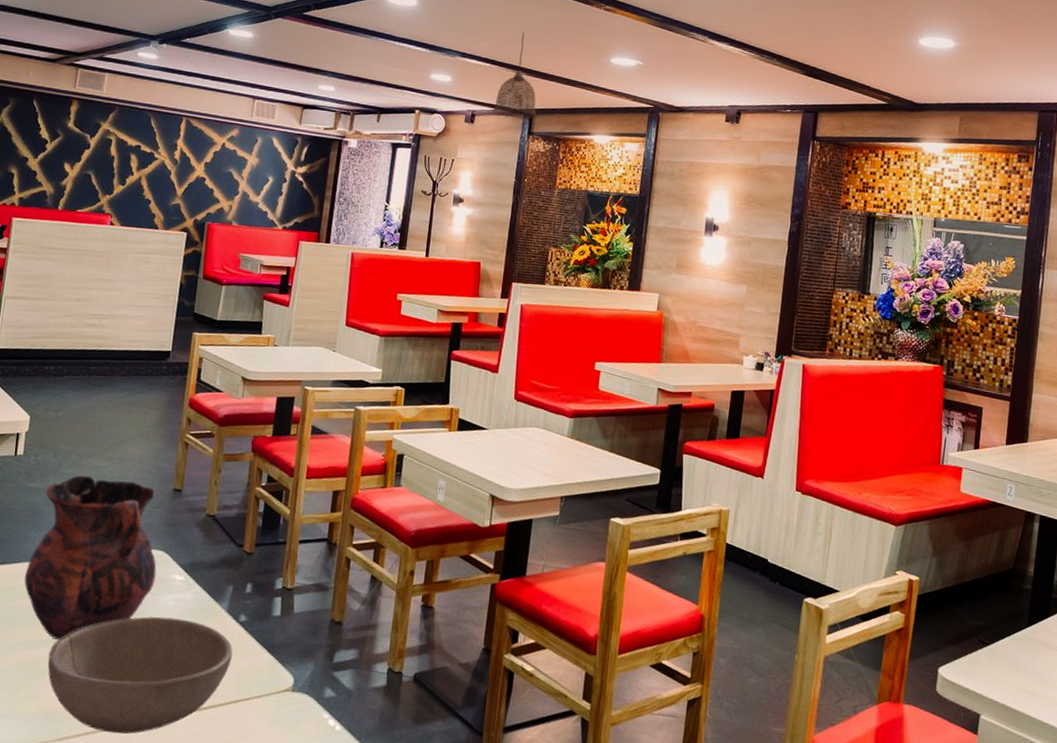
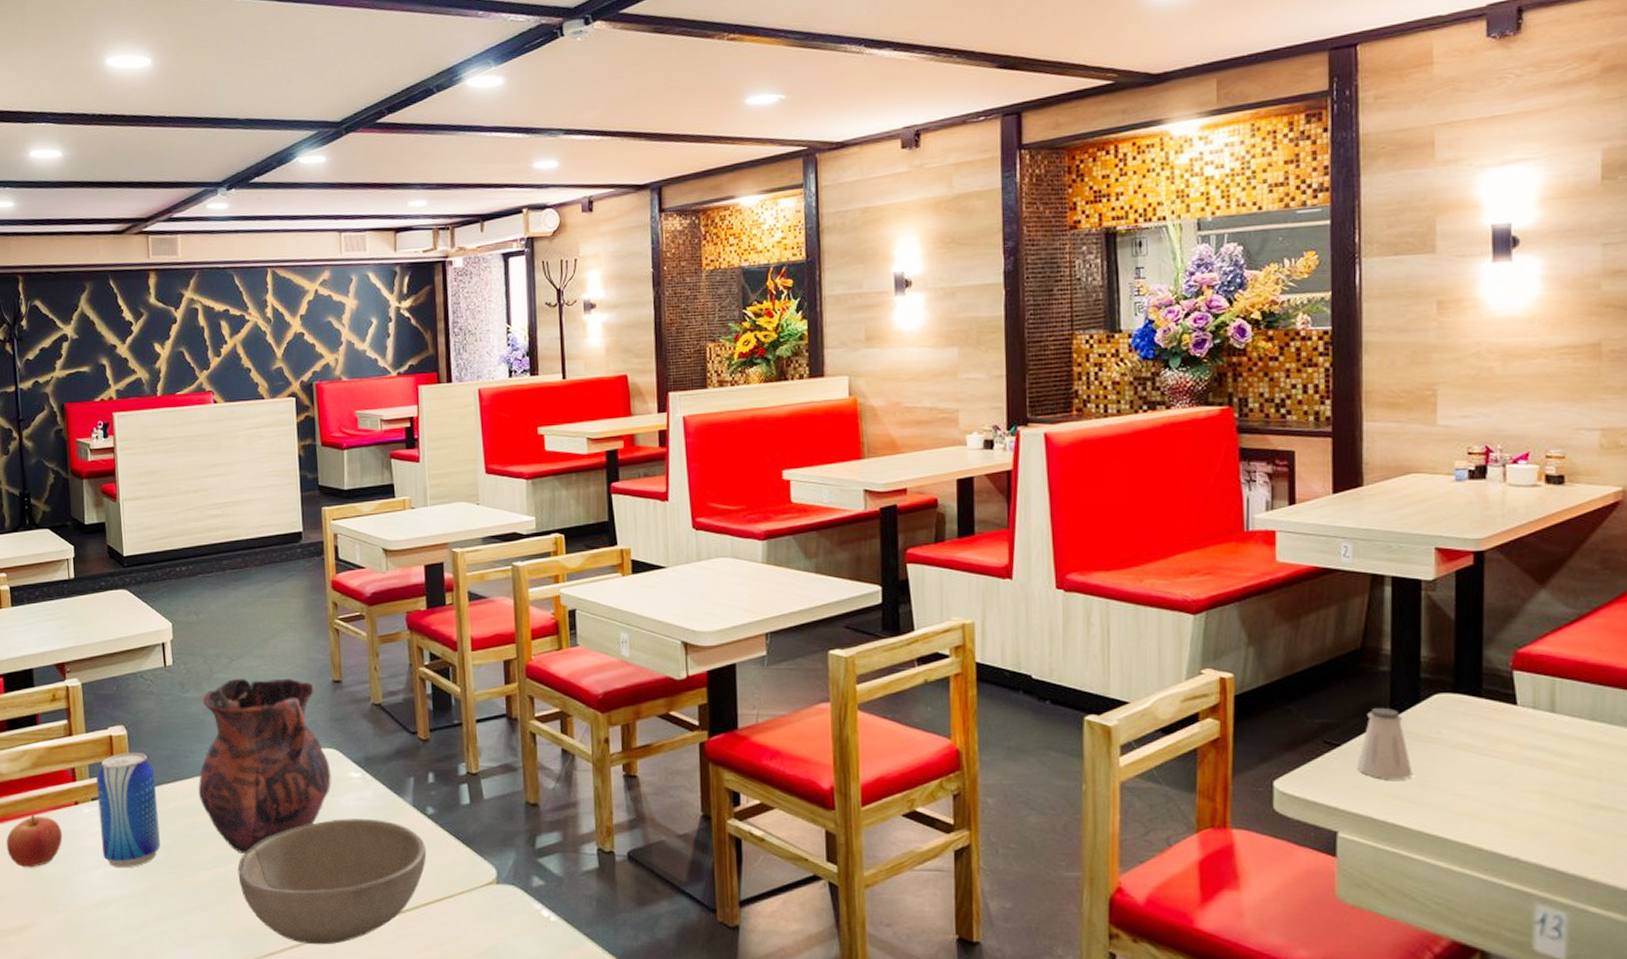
pendant lamp: present [492,32,536,119] -> none [612,88,665,197]
saltshaker: none [1000,617,1039,677] -> present [1357,707,1413,780]

